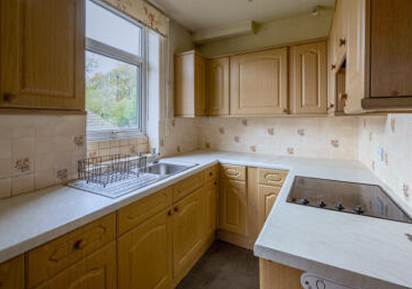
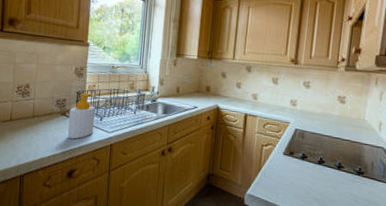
soap bottle: none [71,161,98,209] -> present [67,92,96,139]

